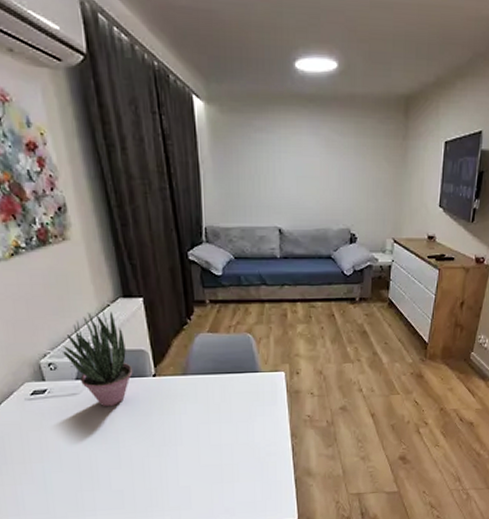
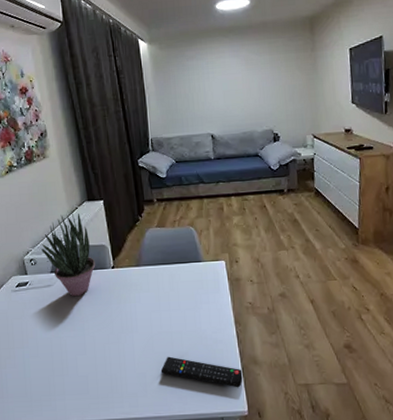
remote control: none [207,469,295,499] -> present [160,356,243,388]

